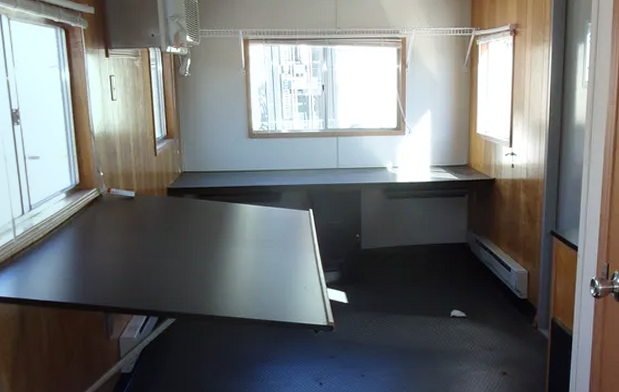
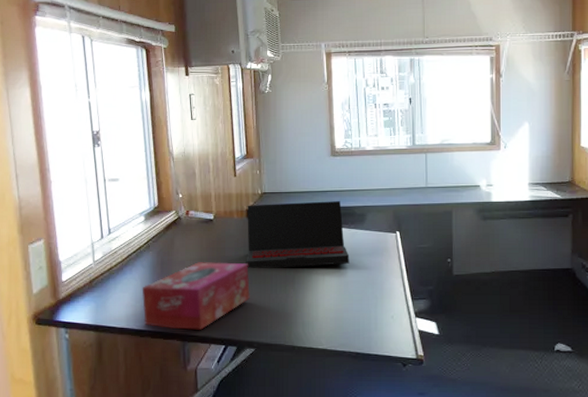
tissue box: none [64,237,171,302] -> present [142,262,250,330]
laptop: none [166,180,266,243] -> present [246,201,350,268]

